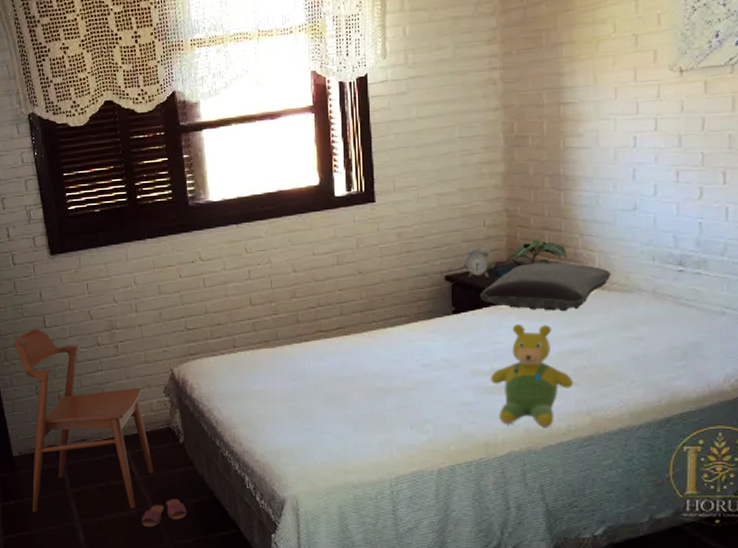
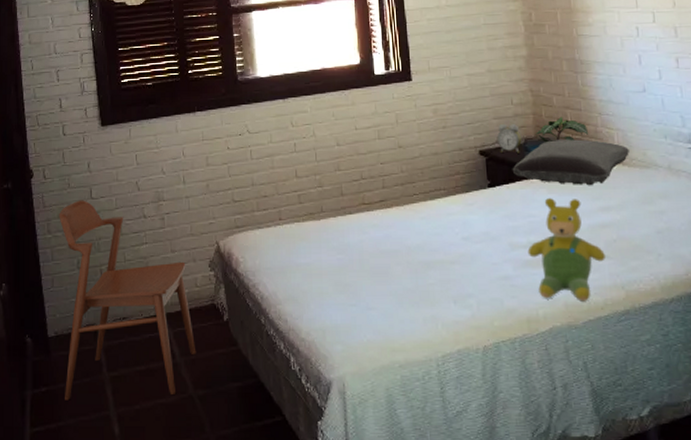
slippers: present [141,499,187,528] -> none [181,383,230,416]

